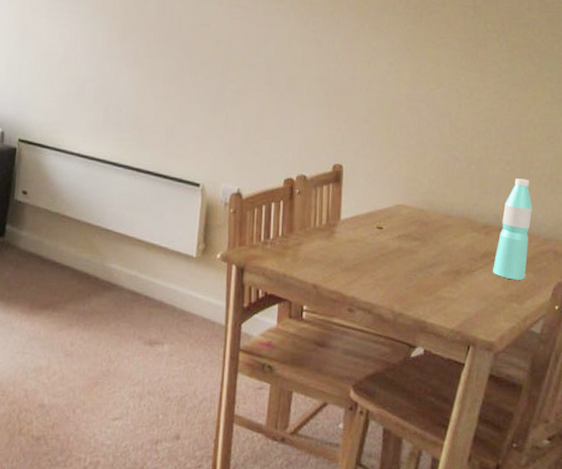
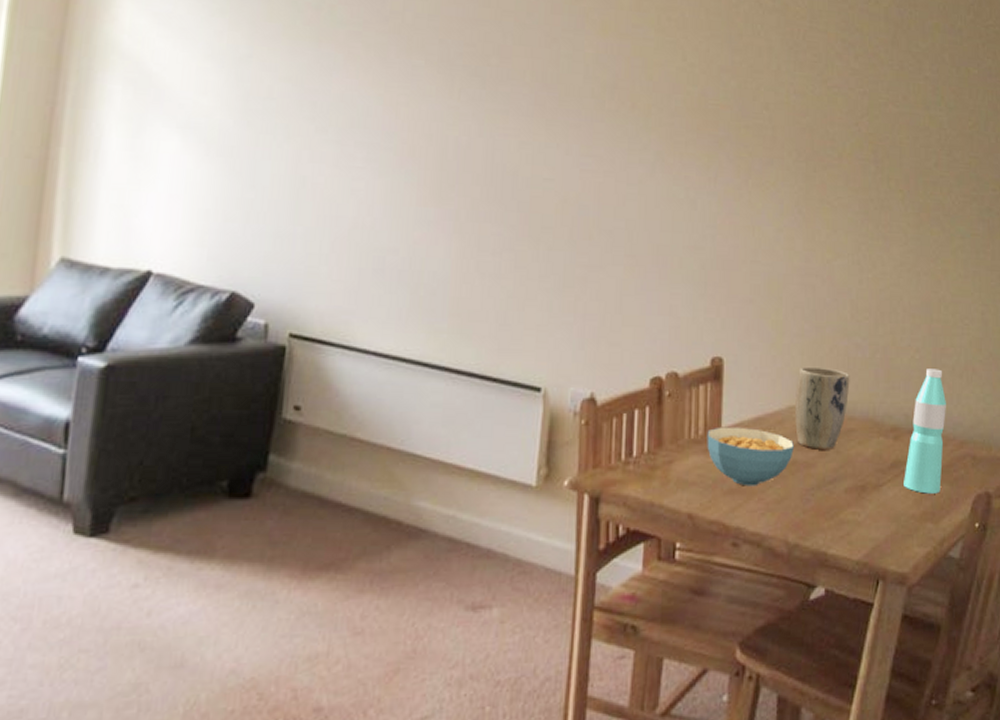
cereal bowl: none [329,218,401,266] -> present [707,427,795,487]
plant pot: none [401,174,449,241] -> present [795,366,850,450]

